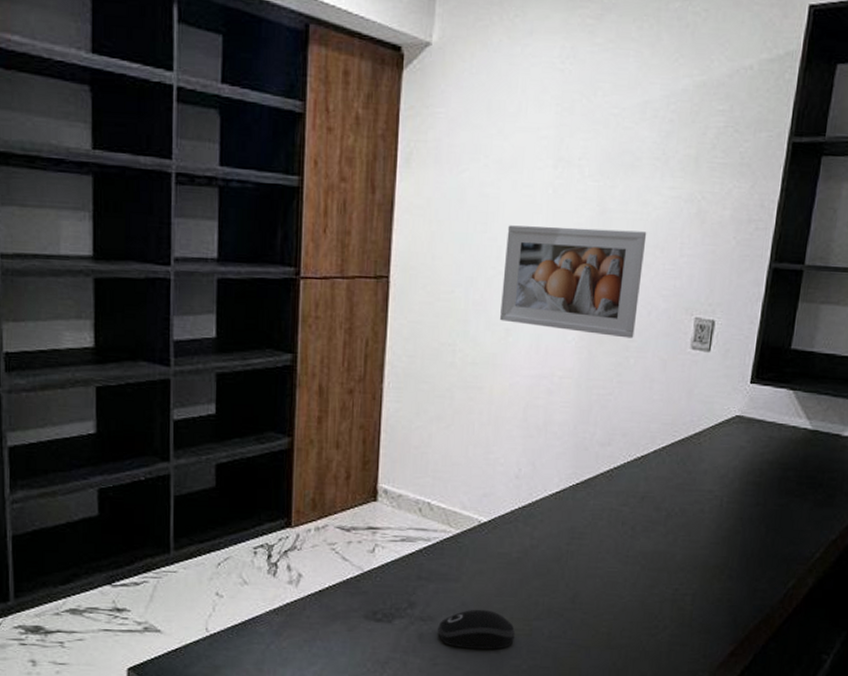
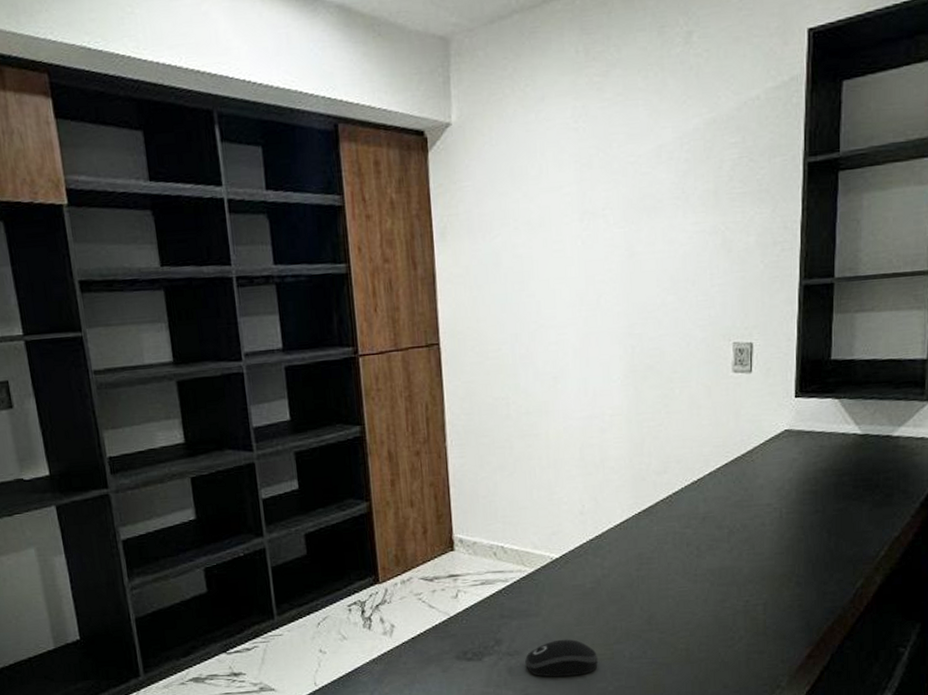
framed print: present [500,225,647,338] -> none [543,268,677,371]

